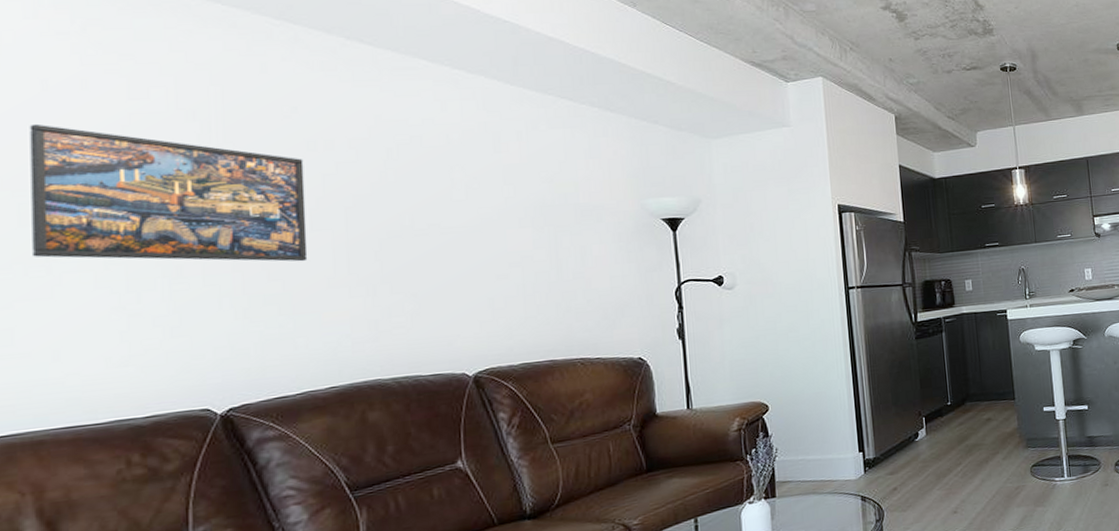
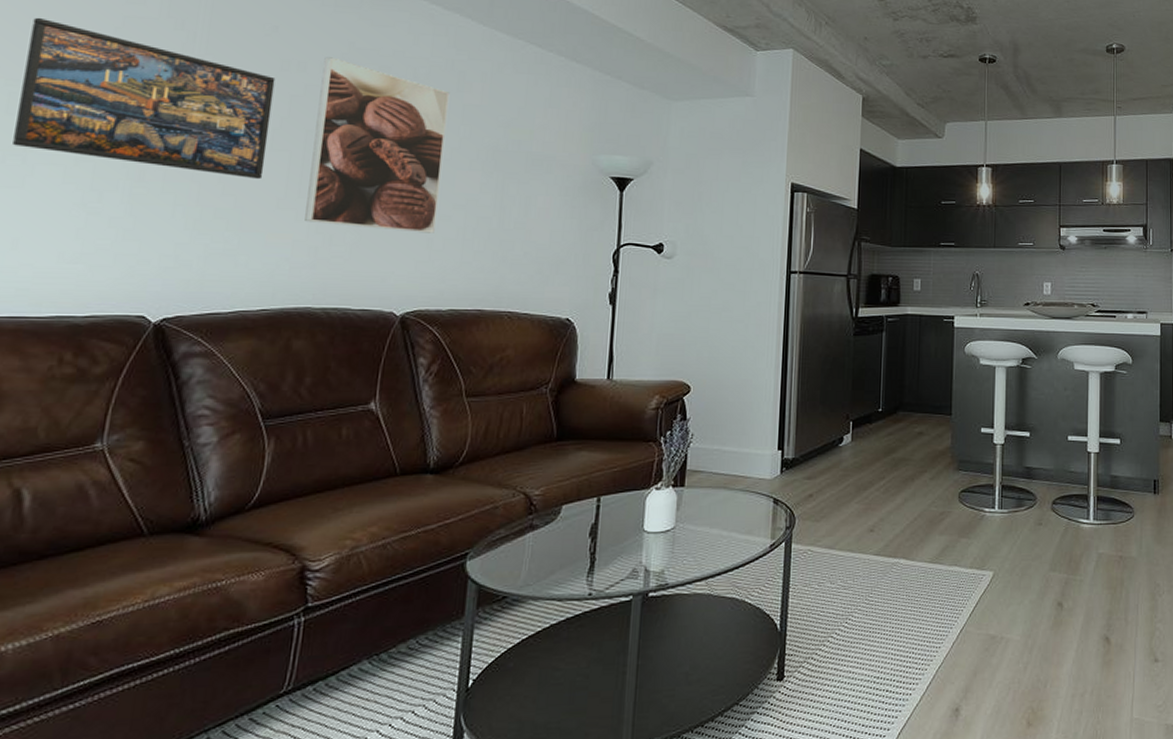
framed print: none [351,132,494,298] -> present [305,57,450,233]

